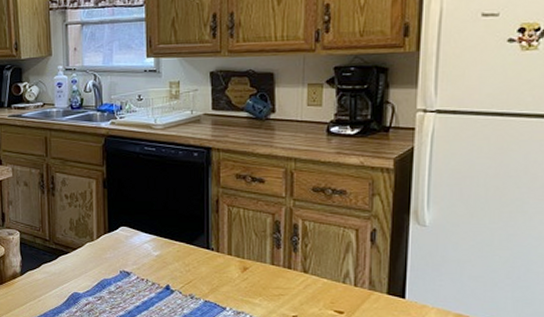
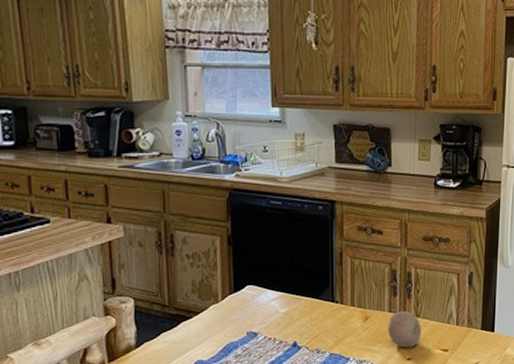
fruit: none [269,264,310,305] -> present [388,310,421,349]

